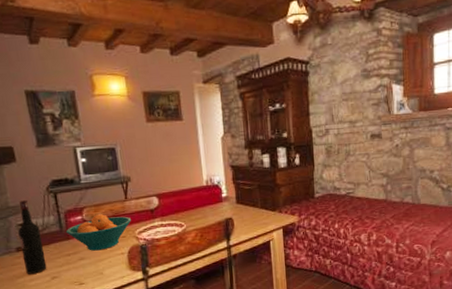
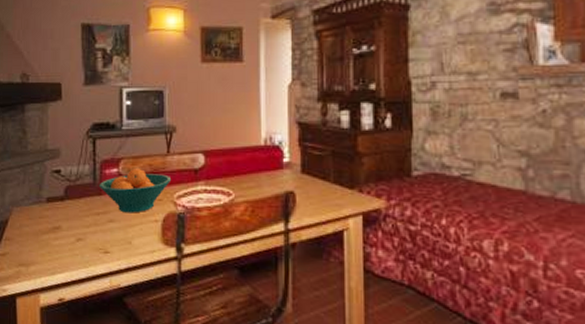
wine bottle: present [18,199,47,274] -> none [51,143,74,232]

